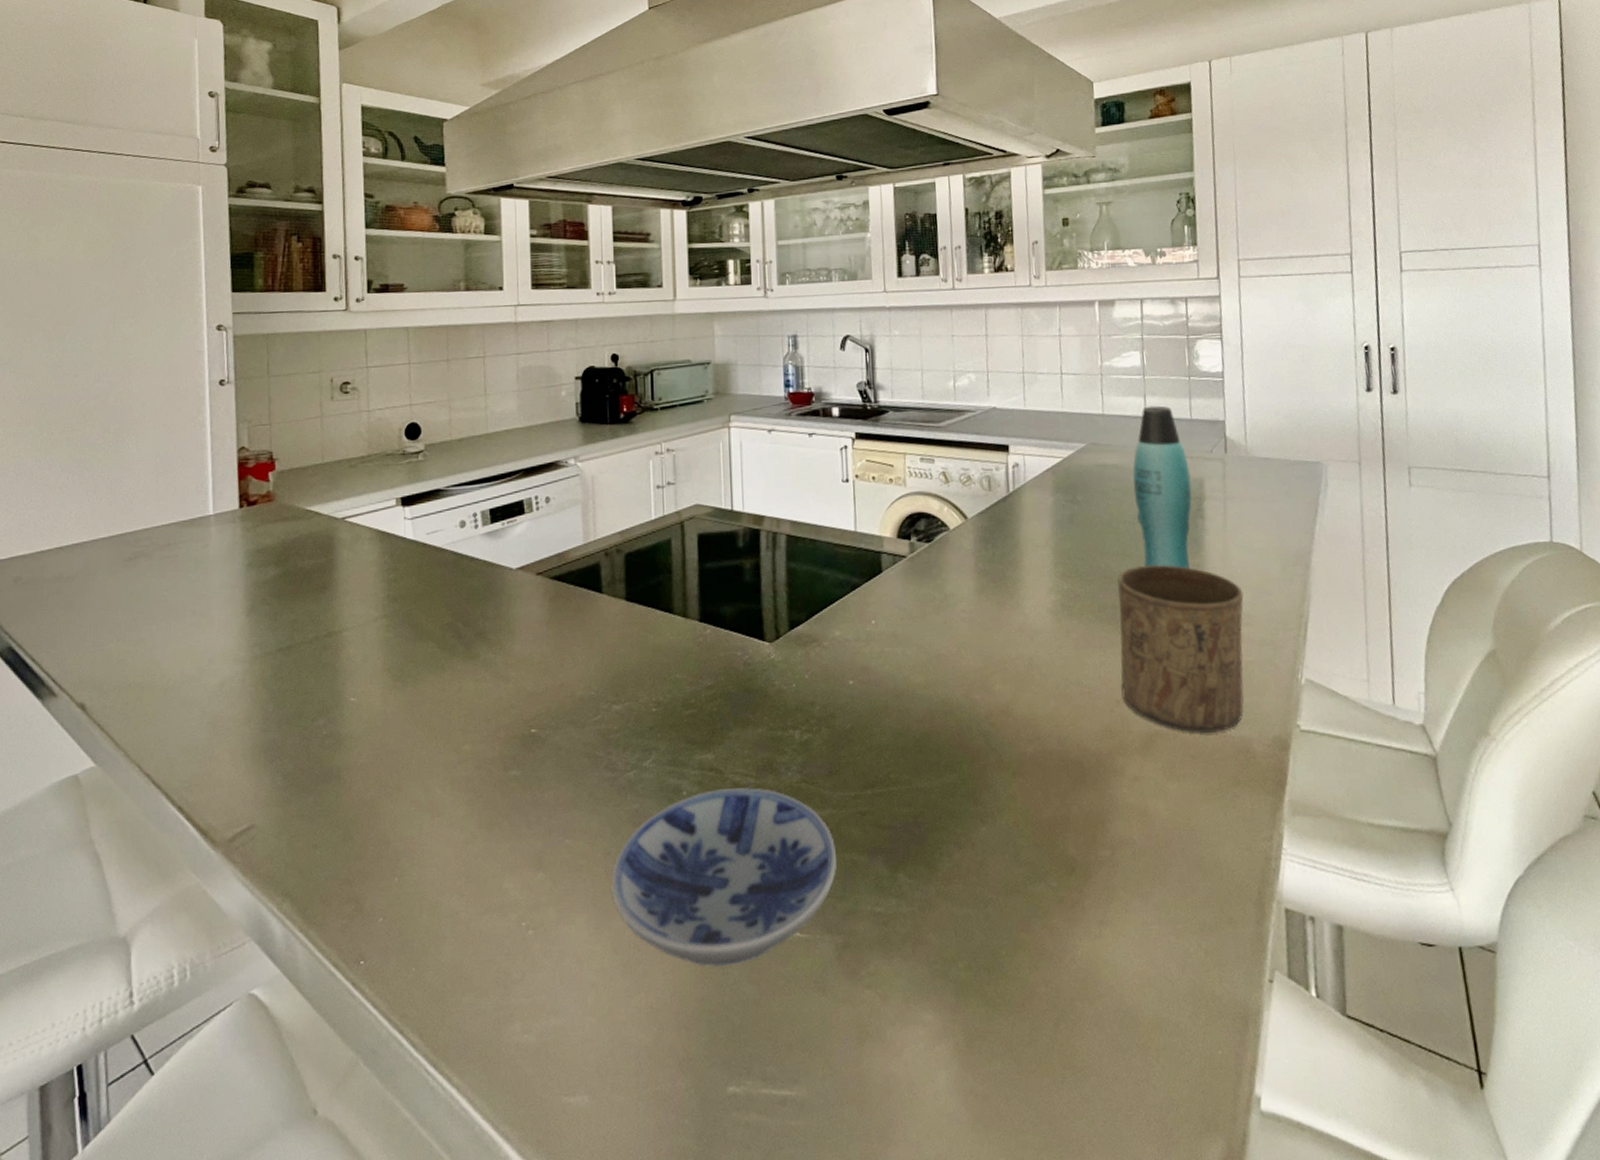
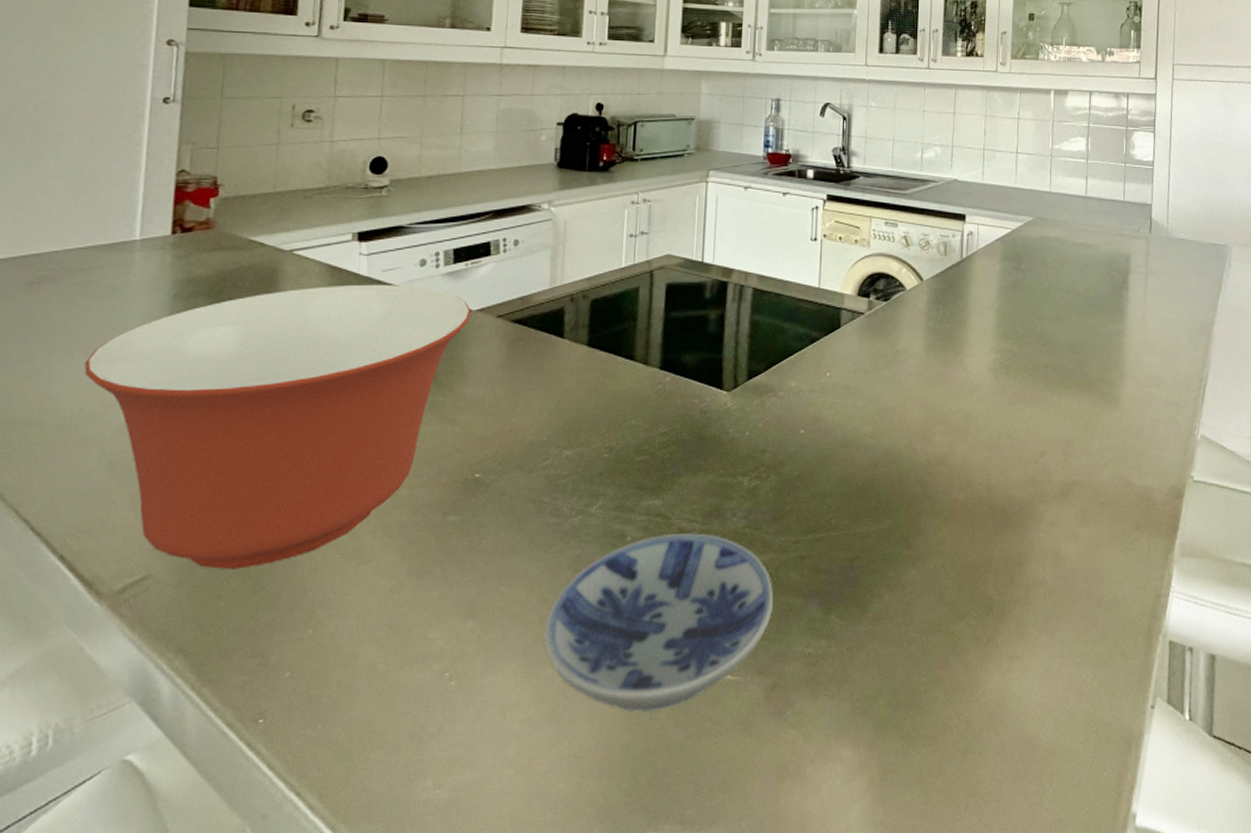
mixing bowl: none [180,546,512,821] -> present [84,284,472,570]
cup: present [1117,565,1244,734] -> none [1046,330,1156,484]
bottle: present [1132,405,1192,570] -> none [1070,187,1120,335]

